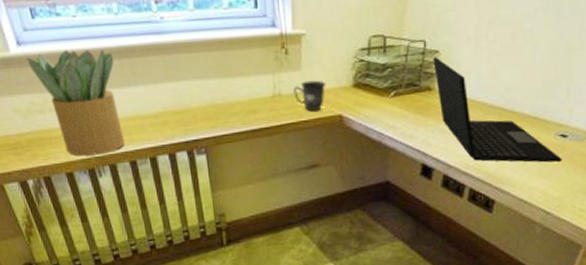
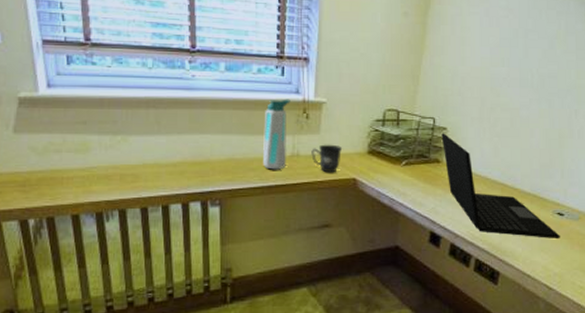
potted plant: present [26,49,125,156] -> none [54,95,141,199]
water bottle: none [241,34,268,113] -> present [263,99,291,170]

